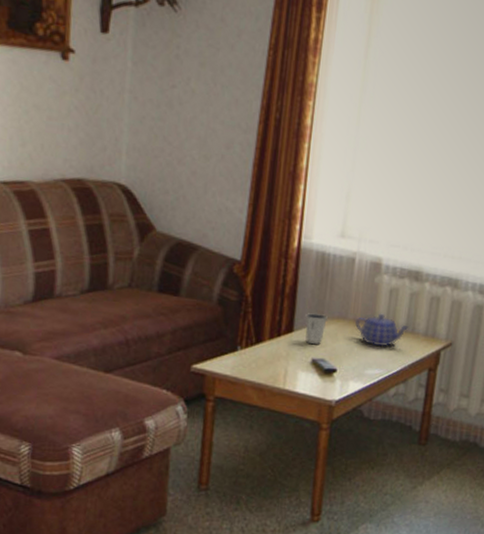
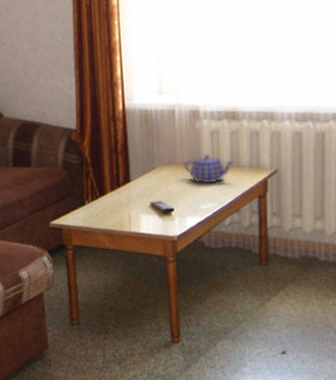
dixie cup: present [305,313,328,344] -> none [138,163,159,190]

